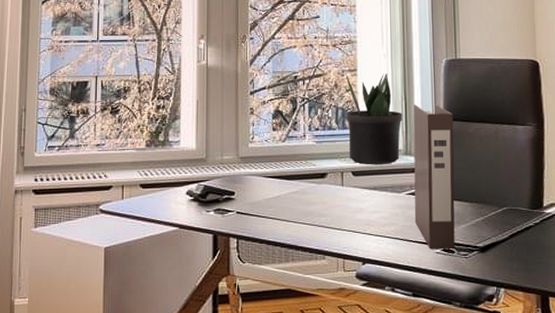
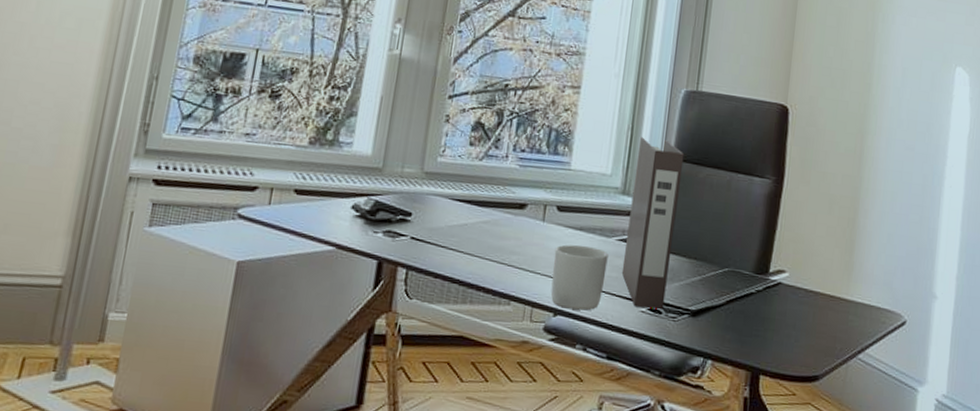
planter: present [345,72,403,165] -> none [556,88,626,203]
mug: none [355,202,402,257] -> present [550,244,609,311]

